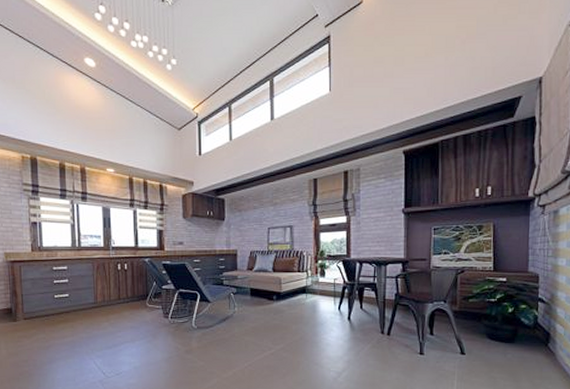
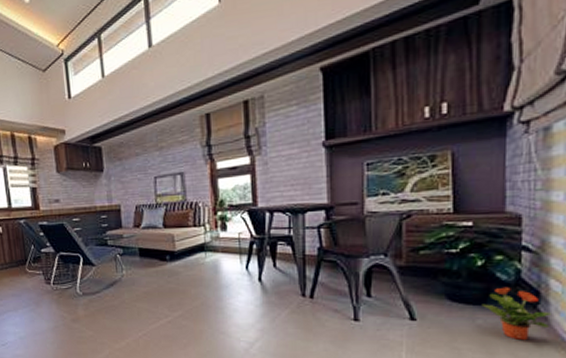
potted plant: none [511,329,558,371] -> present [481,287,553,341]

